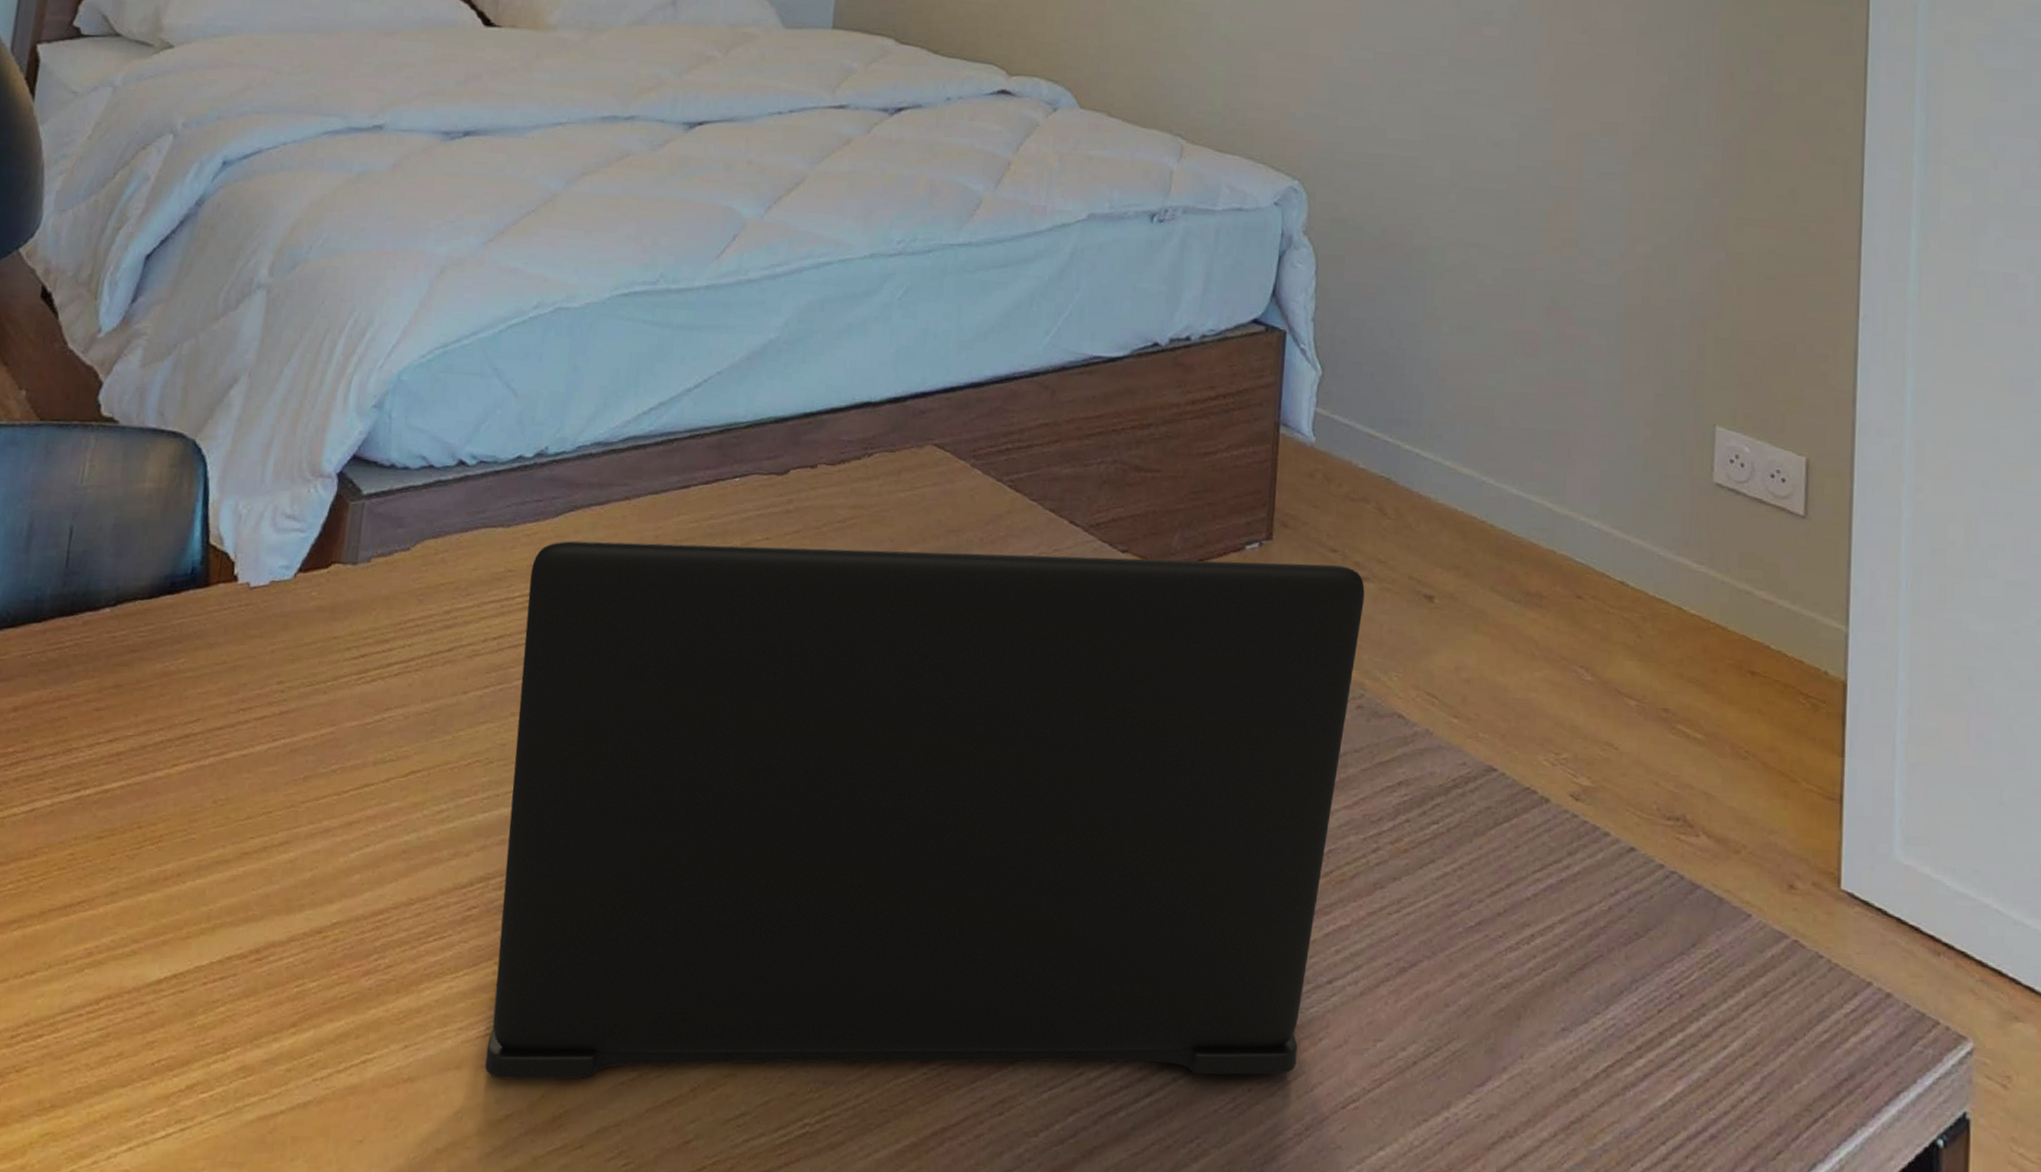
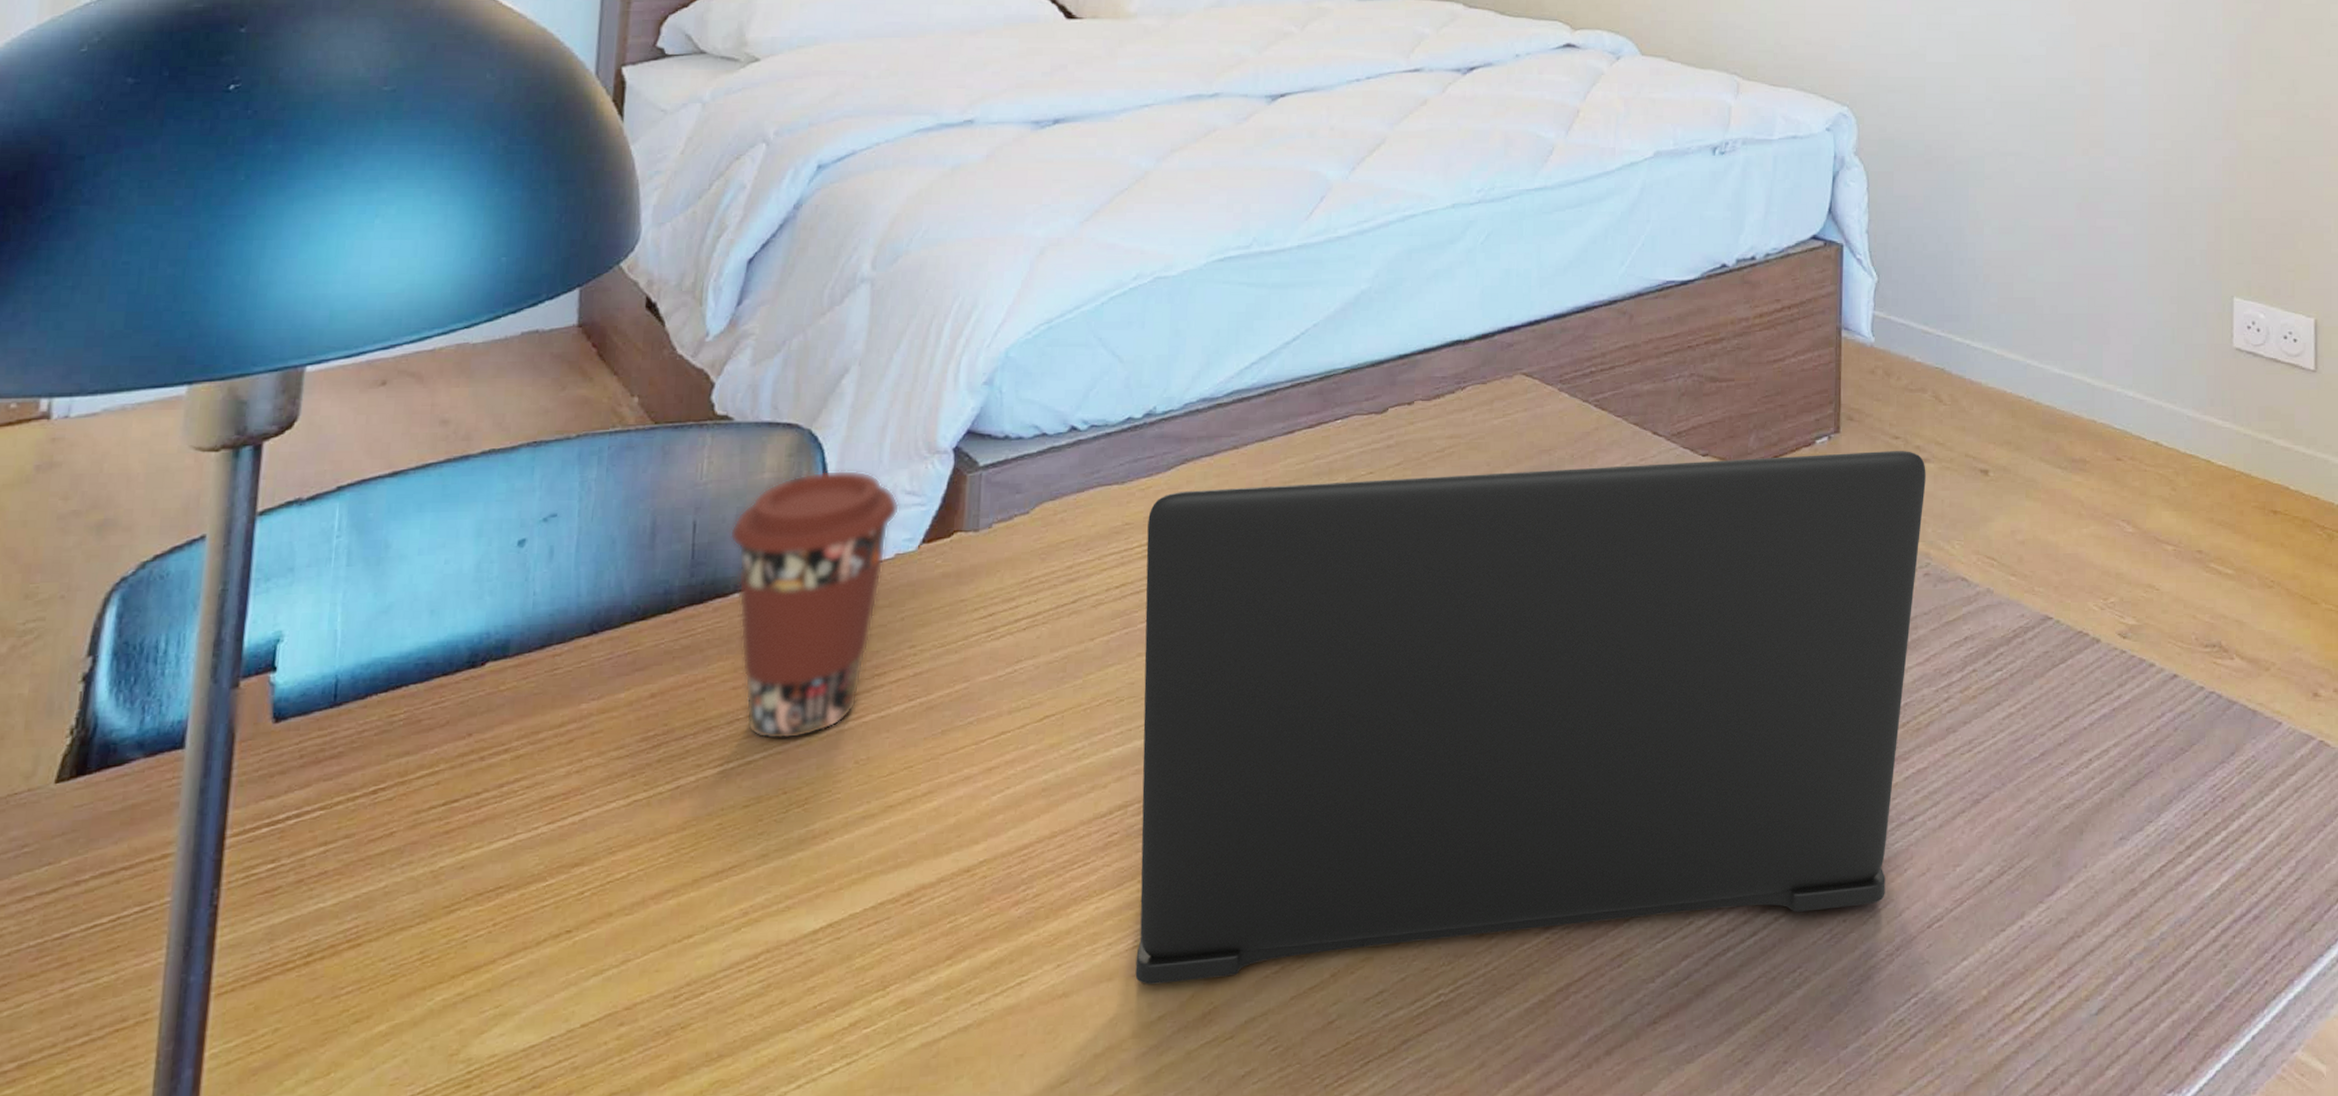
coffee cup: none [105,485,279,771] -> present [729,470,900,740]

